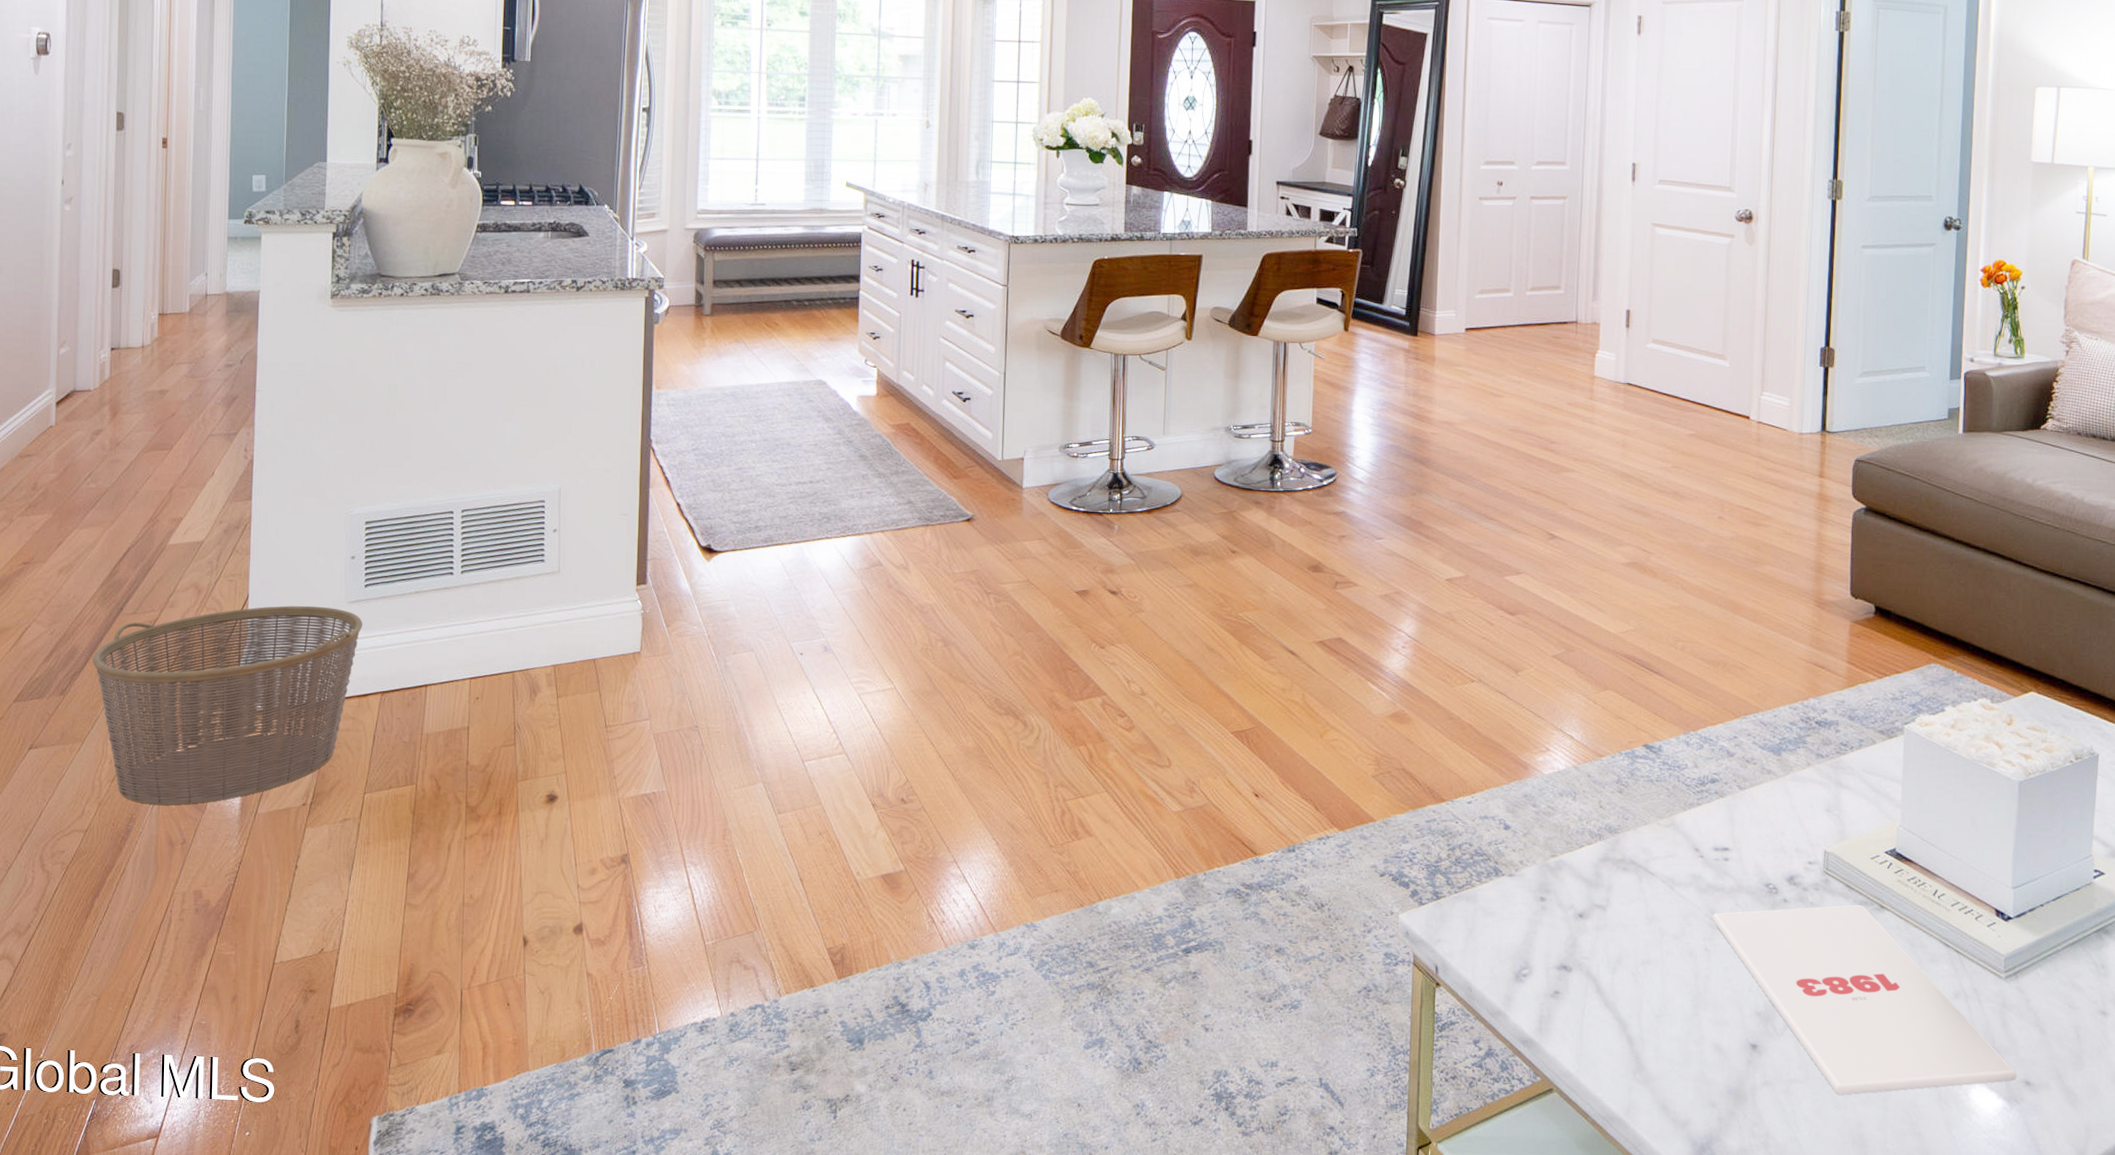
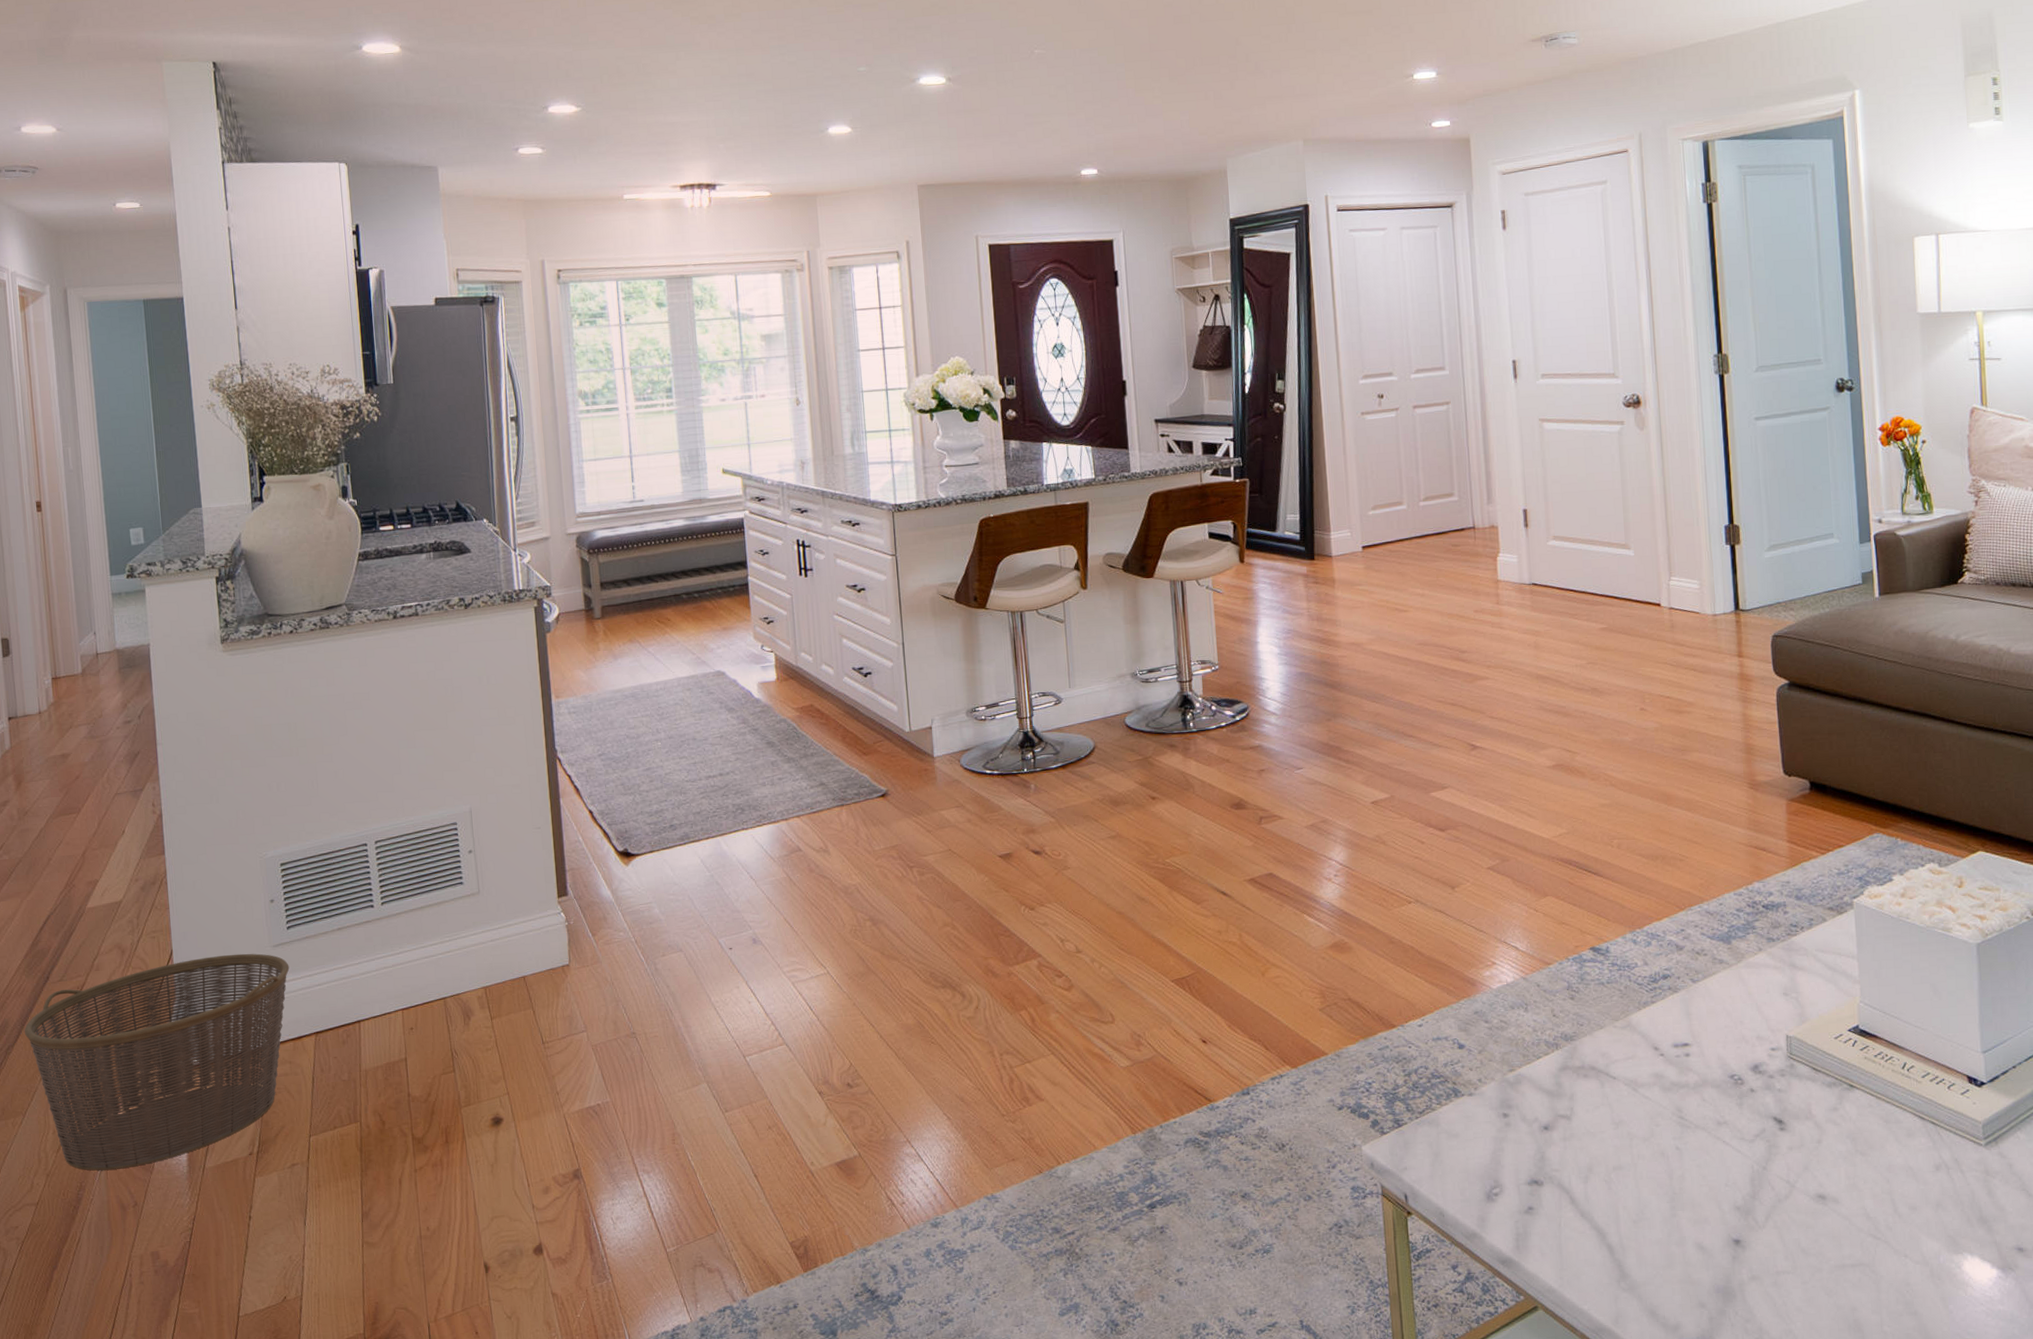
magazine: present [1712,905,2017,1095] -> none [1679,1087,2009,1282]

